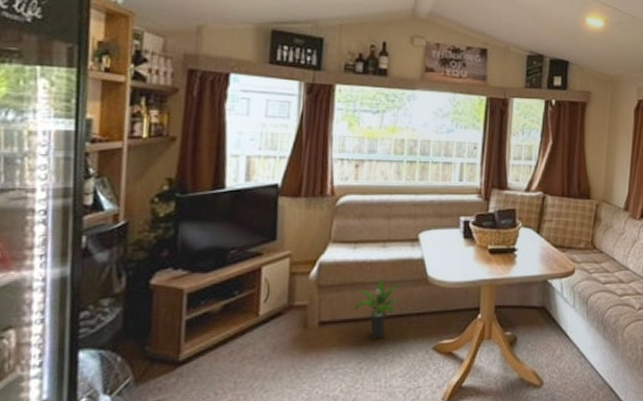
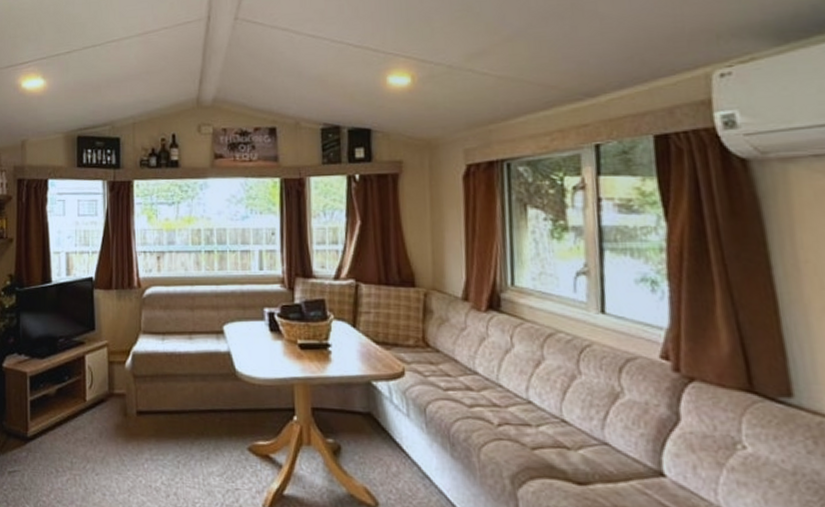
potted plant: present [354,280,400,339] -> none [167,372,211,434]

